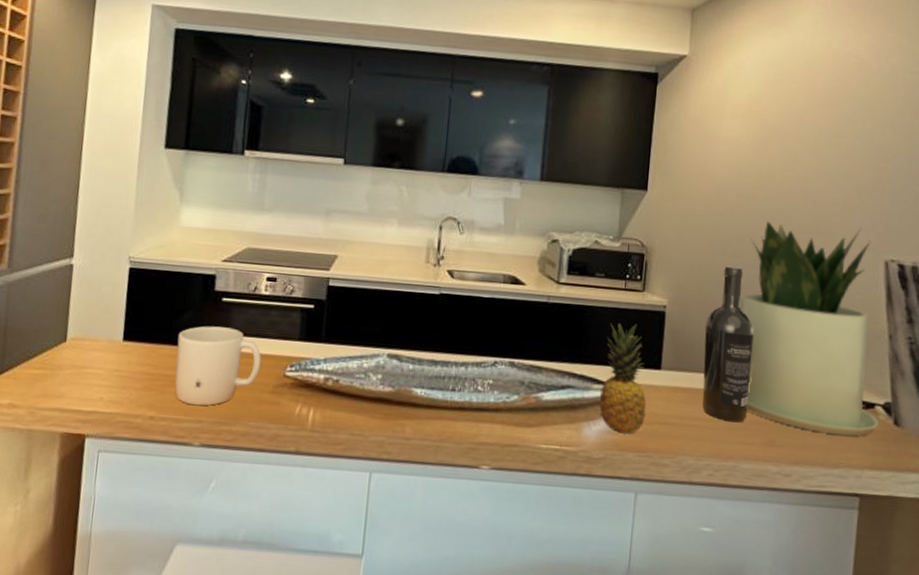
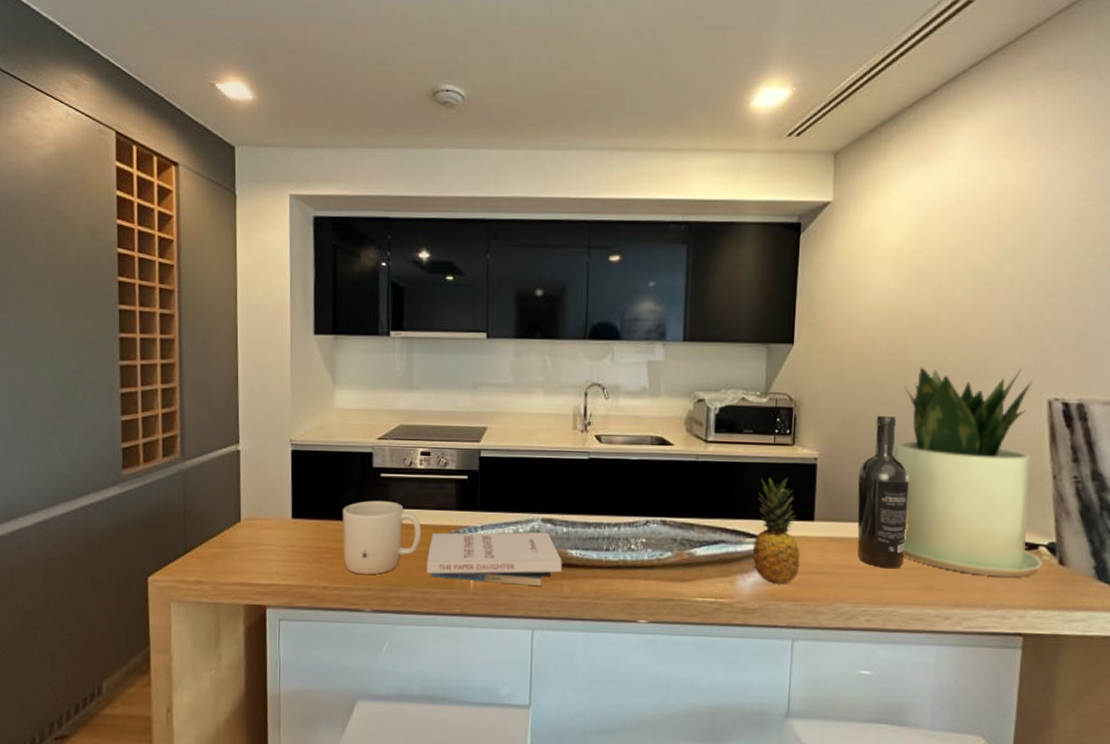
books: none [263,363,406,425] -> present [427,532,562,586]

